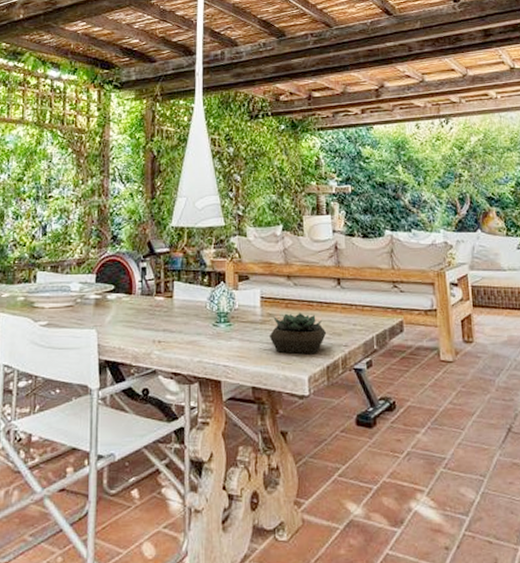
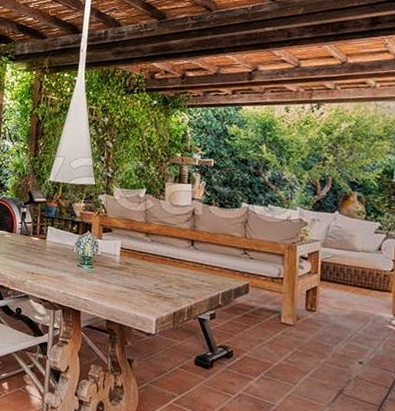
succulent plant: present [269,313,327,355] -> none [125,264,177,301]

